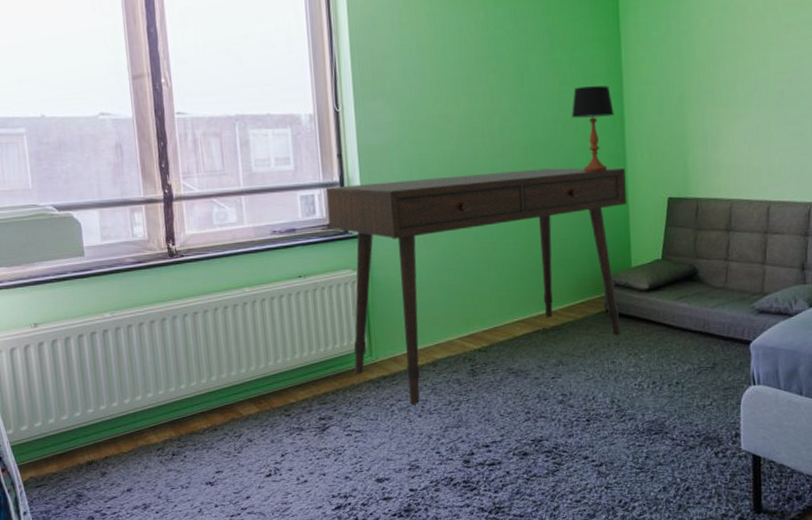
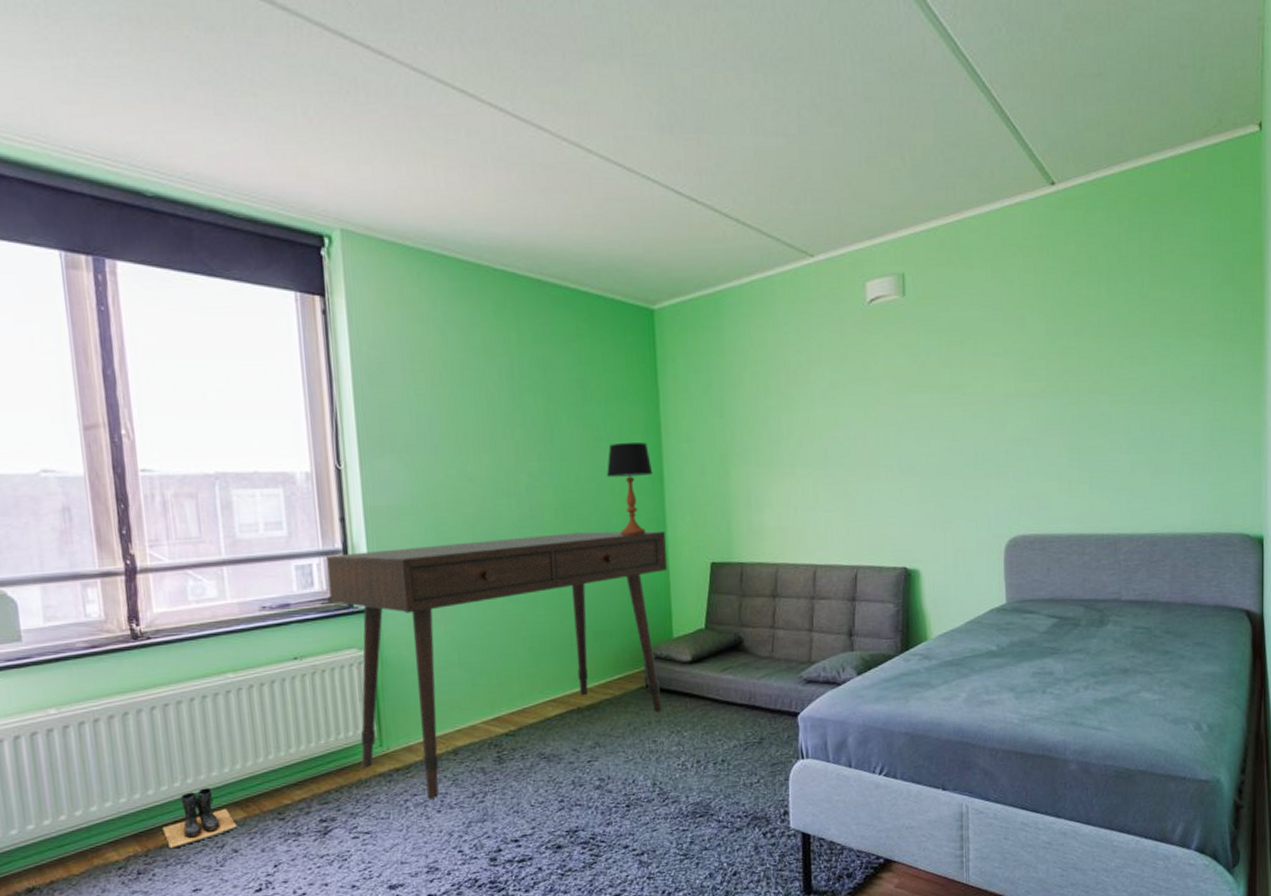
boots: none [192,385,252,436] -> present [162,787,237,849]

